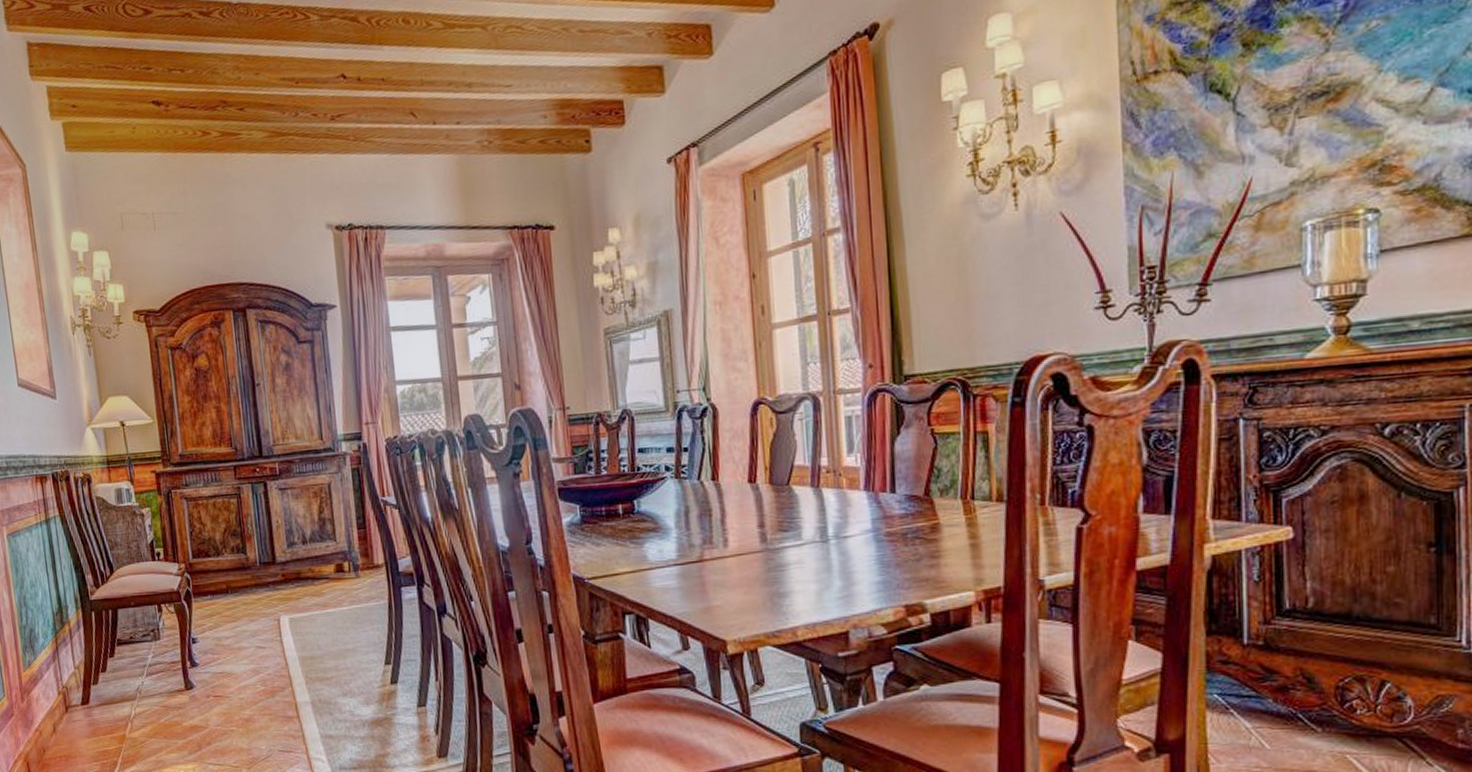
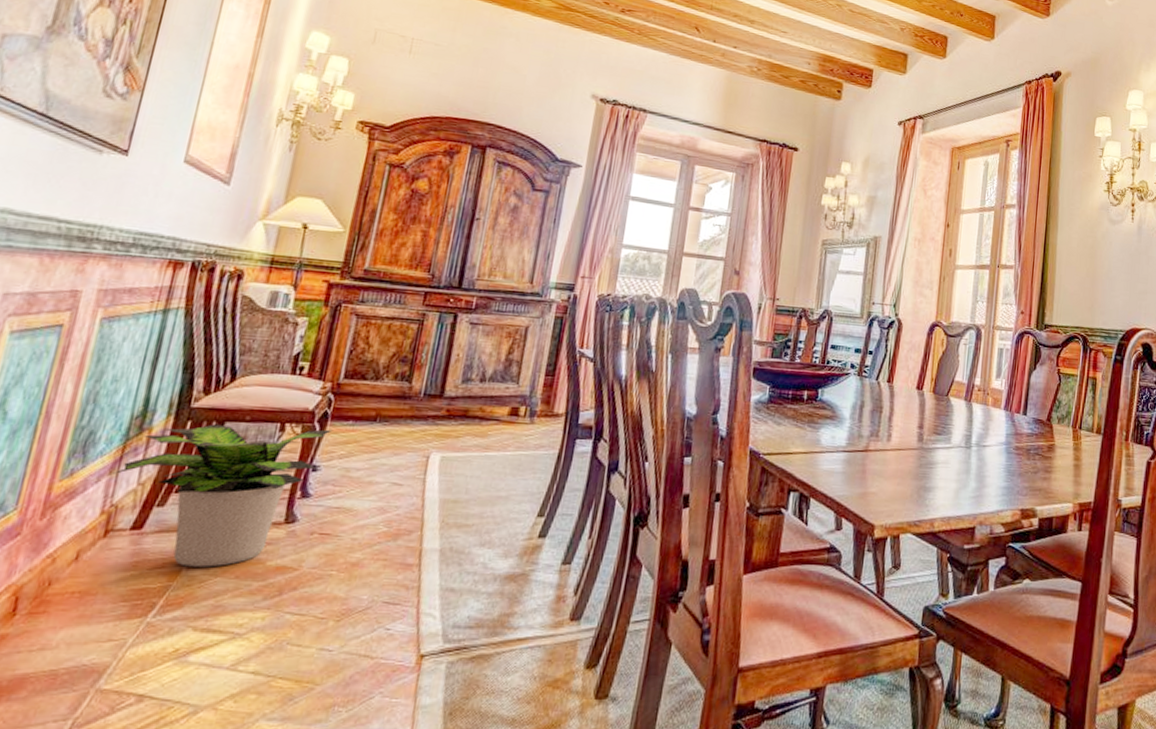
potted plant: none [53,605,198,731] -> present [109,424,333,567]

